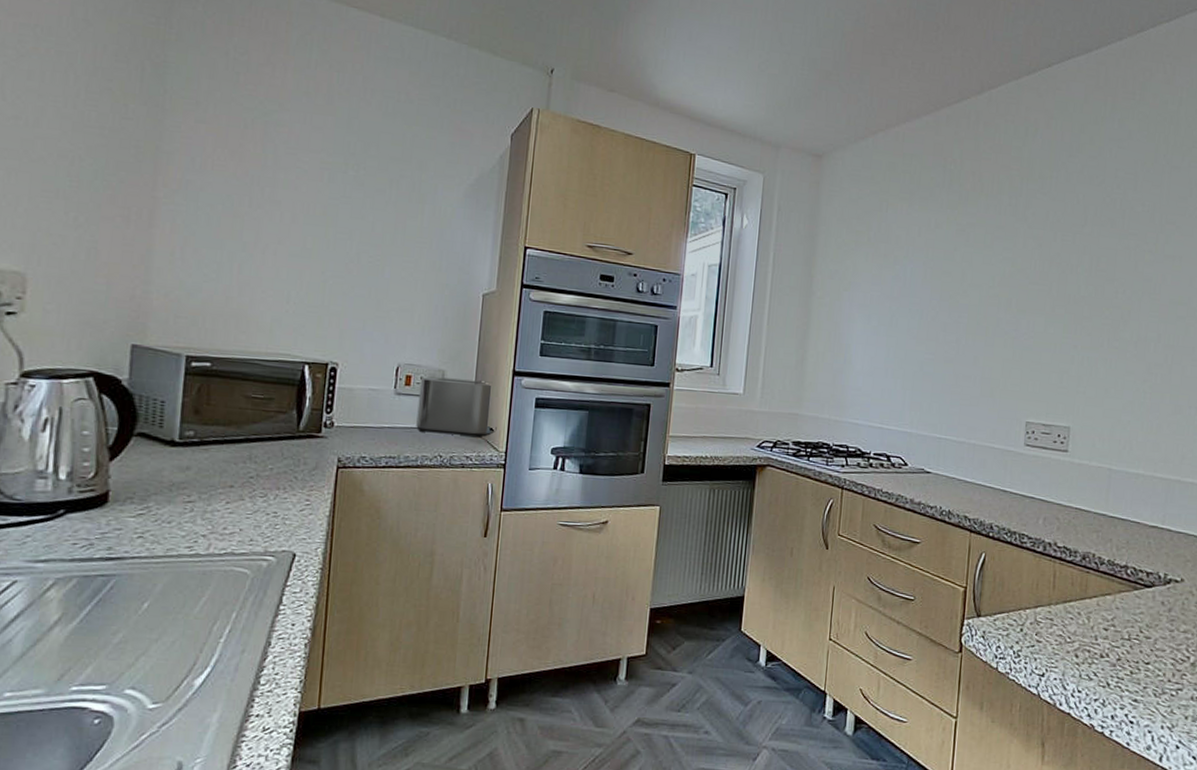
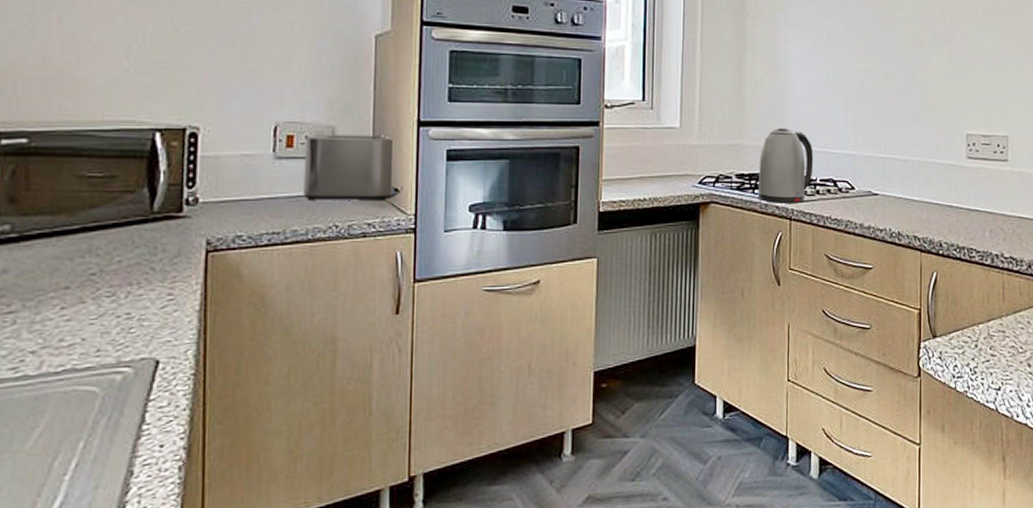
kettle: none [812,401,869,475] -> present [757,128,814,205]

